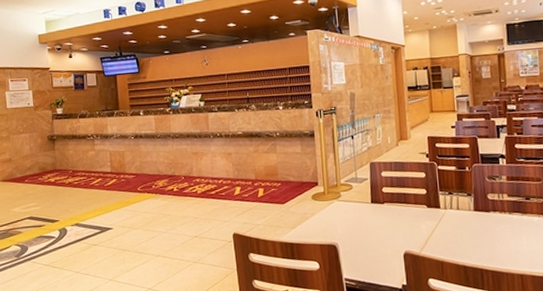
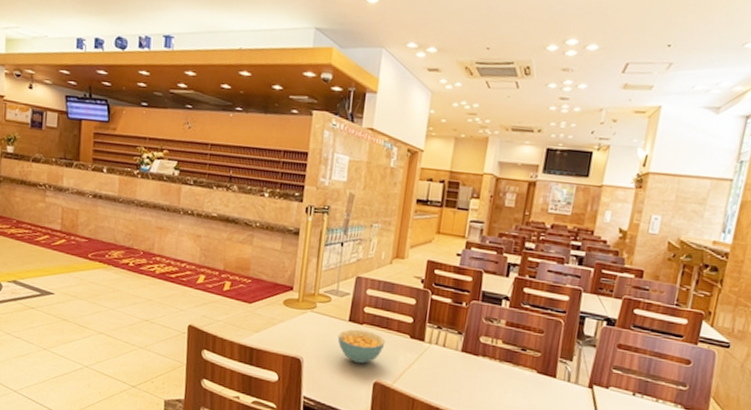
cereal bowl: none [364,208,407,240] -> present [337,329,386,364]

